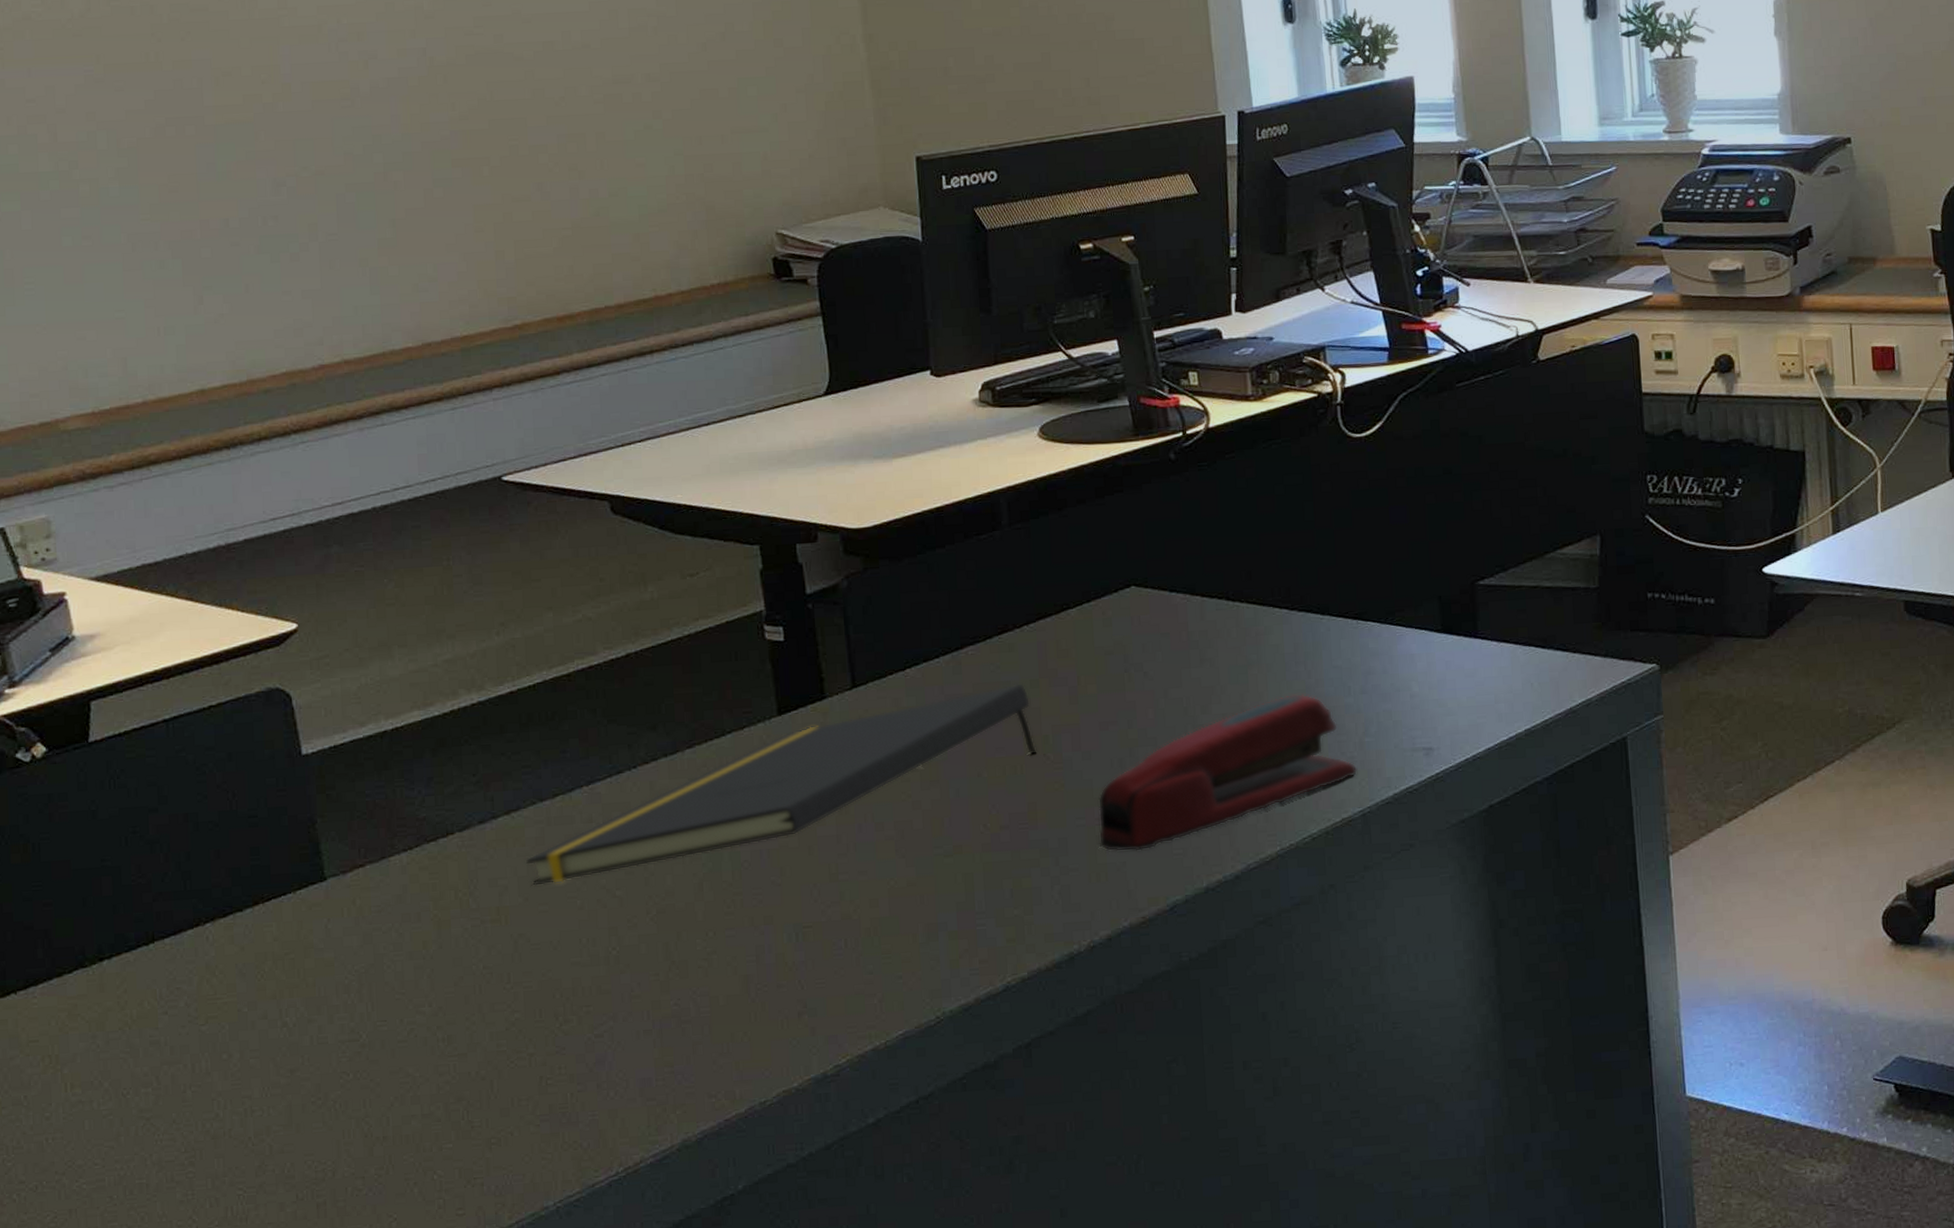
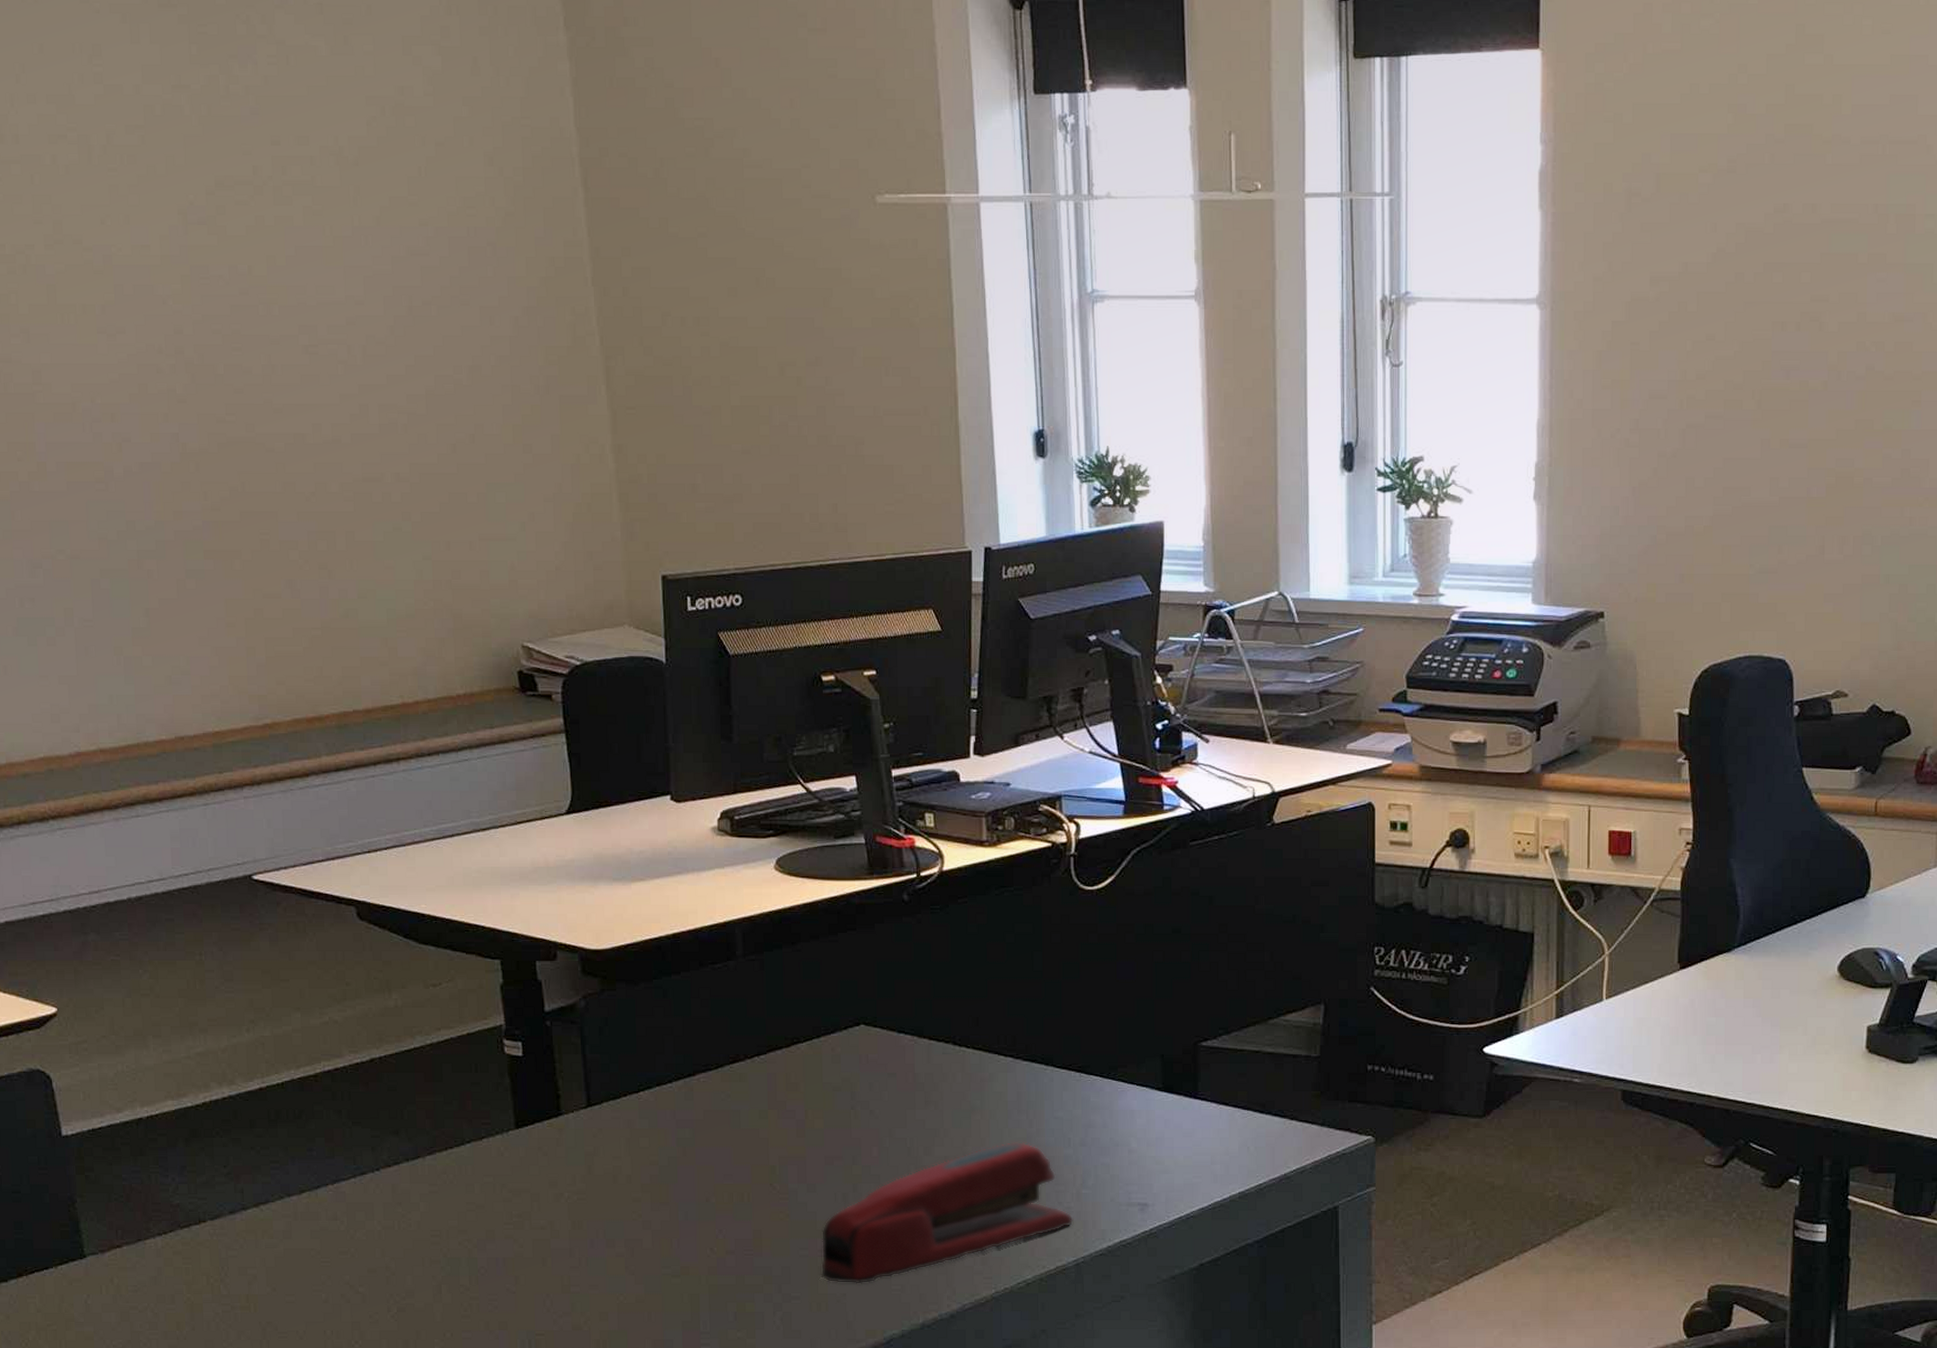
notepad: present [525,683,1037,887] -> none [273,1113,764,1278]

